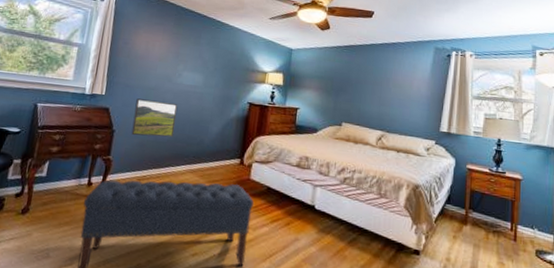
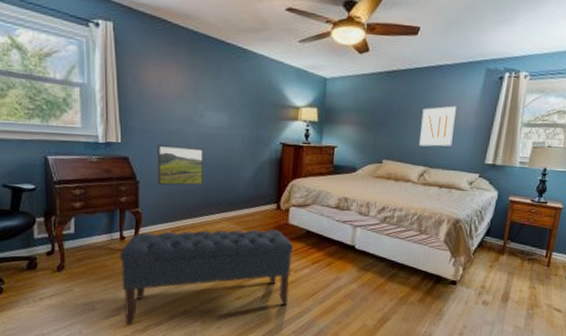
wall art: none [376,77,409,114] -> present [419,106,456,147]

